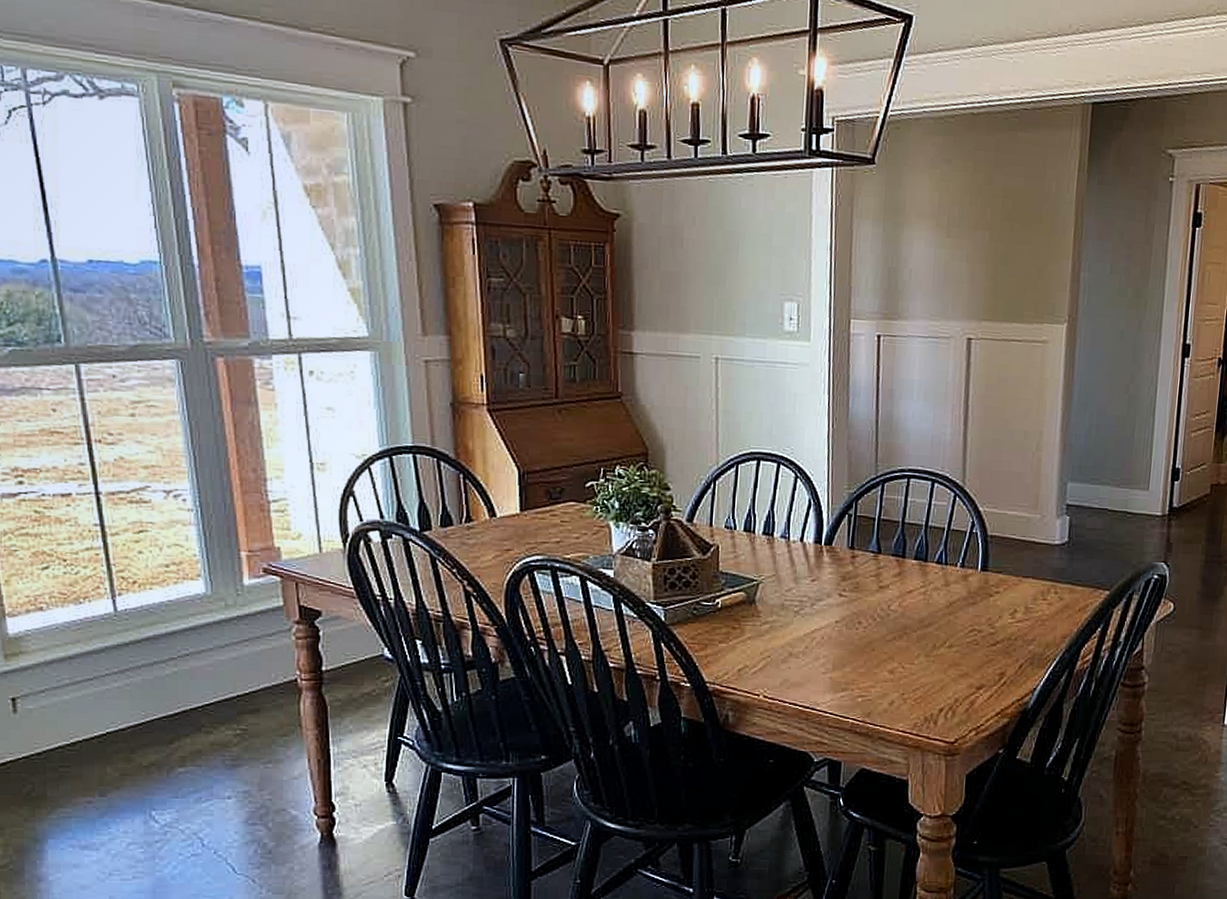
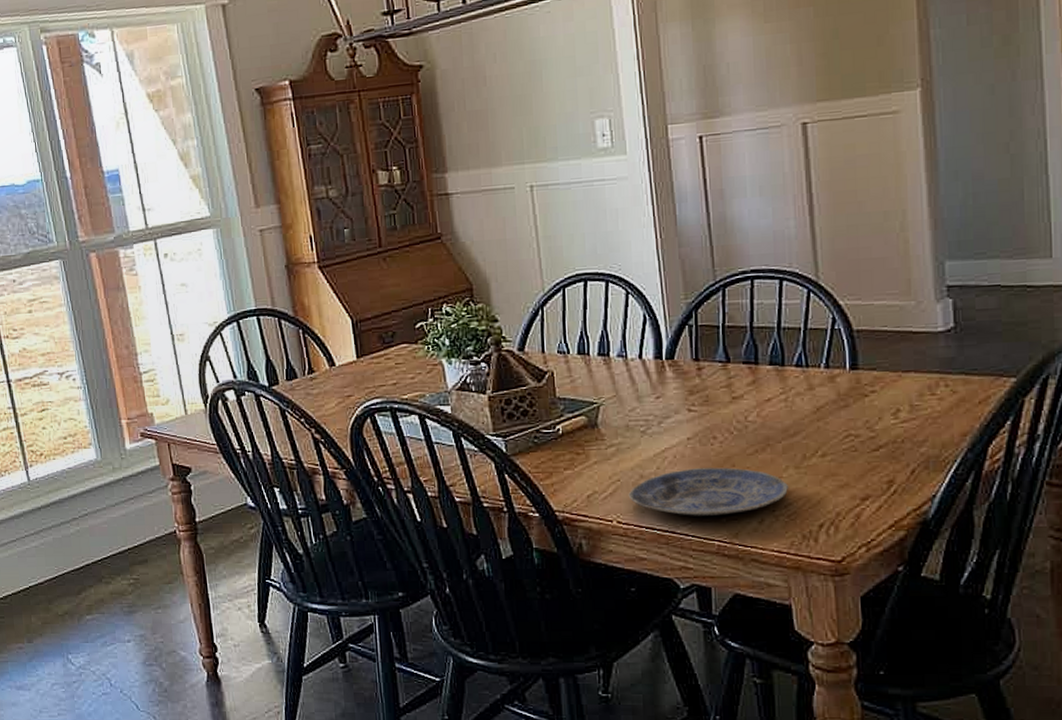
plate: none [776,650,919,696] -> present [628,467,790,516]

